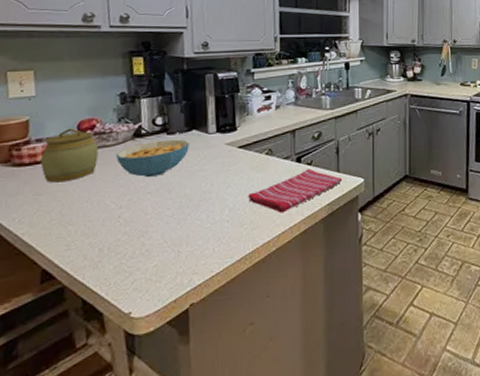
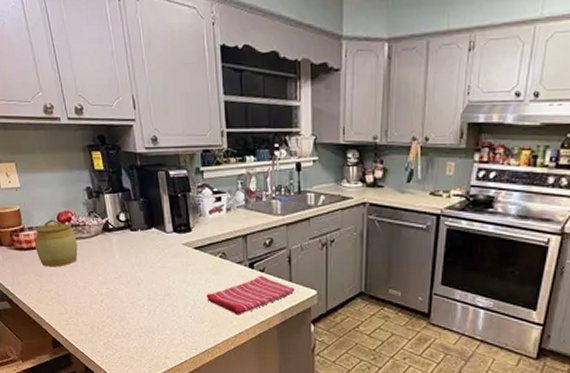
cereal bowl: present [115,139,190,178] -> none [91,236,151,270]

